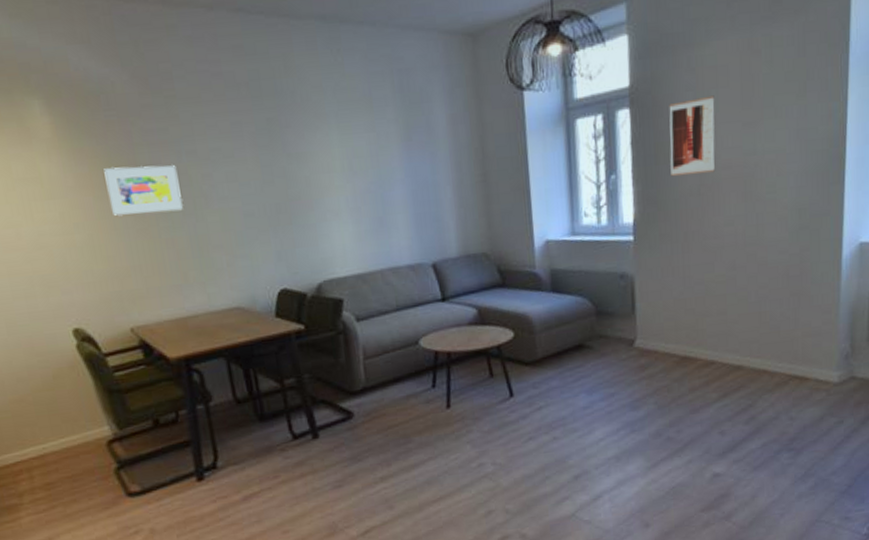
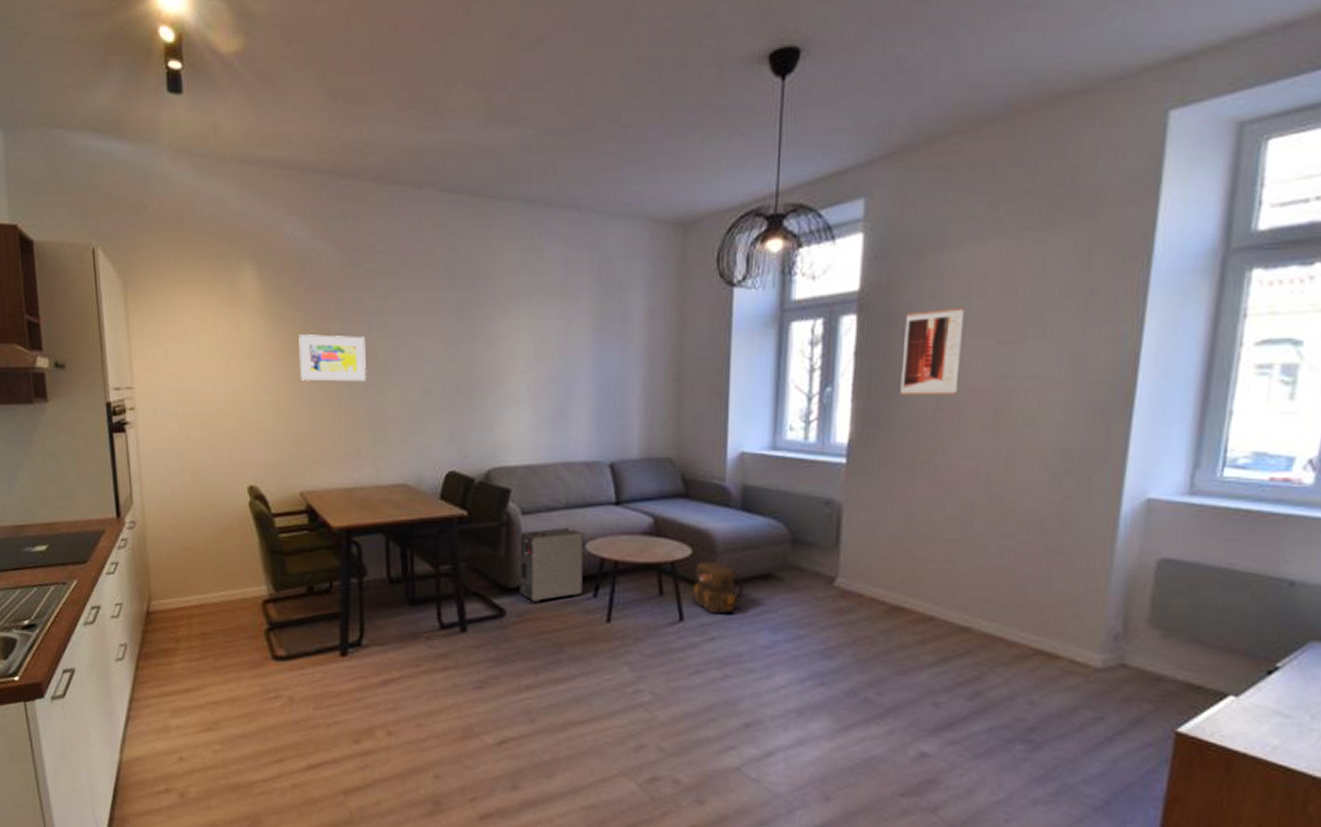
speaker: none [357,327,422,401] -> present [519,528,583,603]
backpack: none [518,340,561,387] -> present [693,560,743,614]

